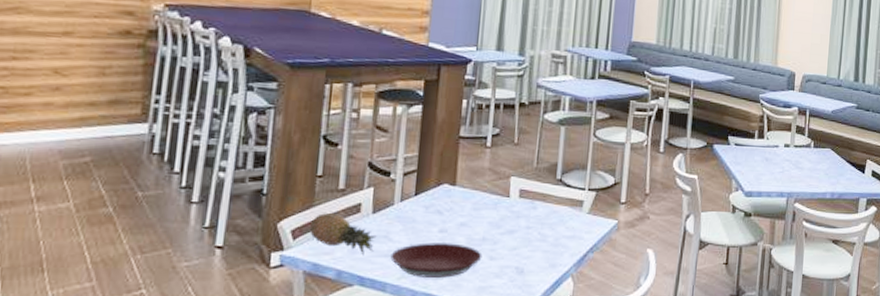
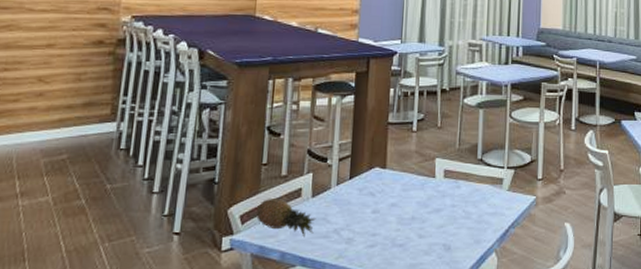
plate: present [390,242,483,278] -> none [329,223,412,257]

